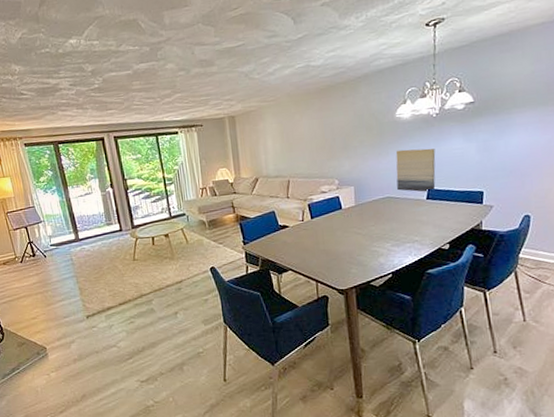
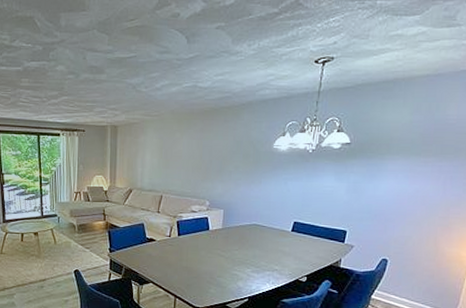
wall art: present [395,148,436,192] -> none [265,180,307,224]

